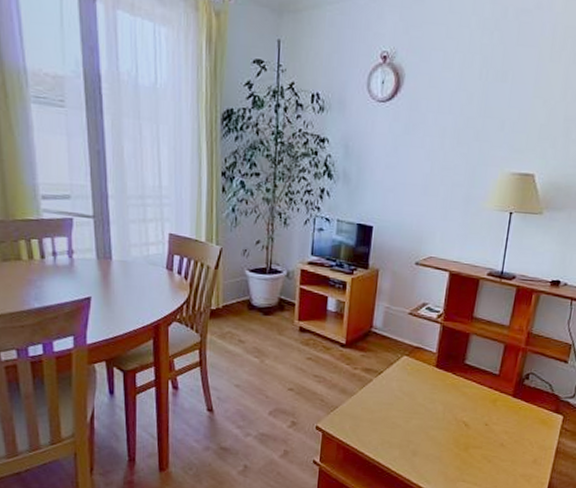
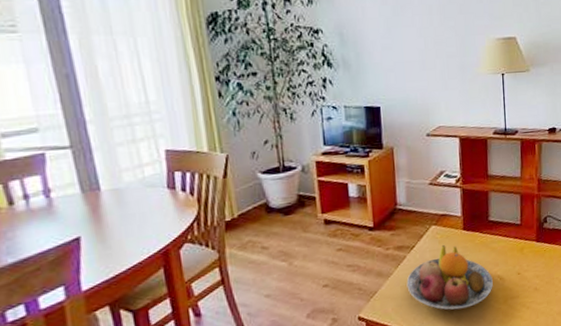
fruit bowl: none [368,376,457,445] -> present [406,244,493,310]

